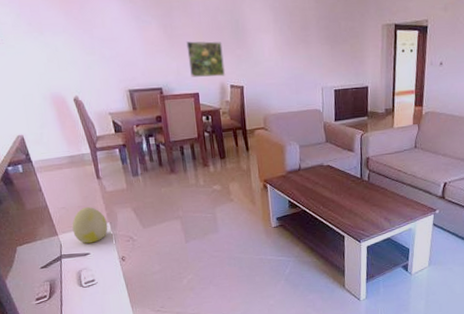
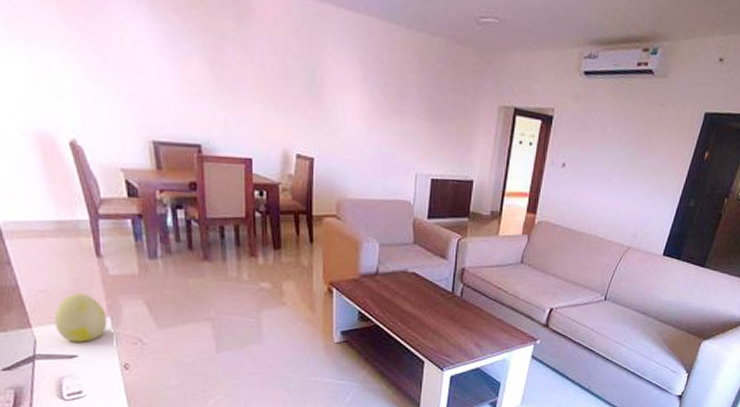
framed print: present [186,41,225,78] -> none [241,87,290,142]

